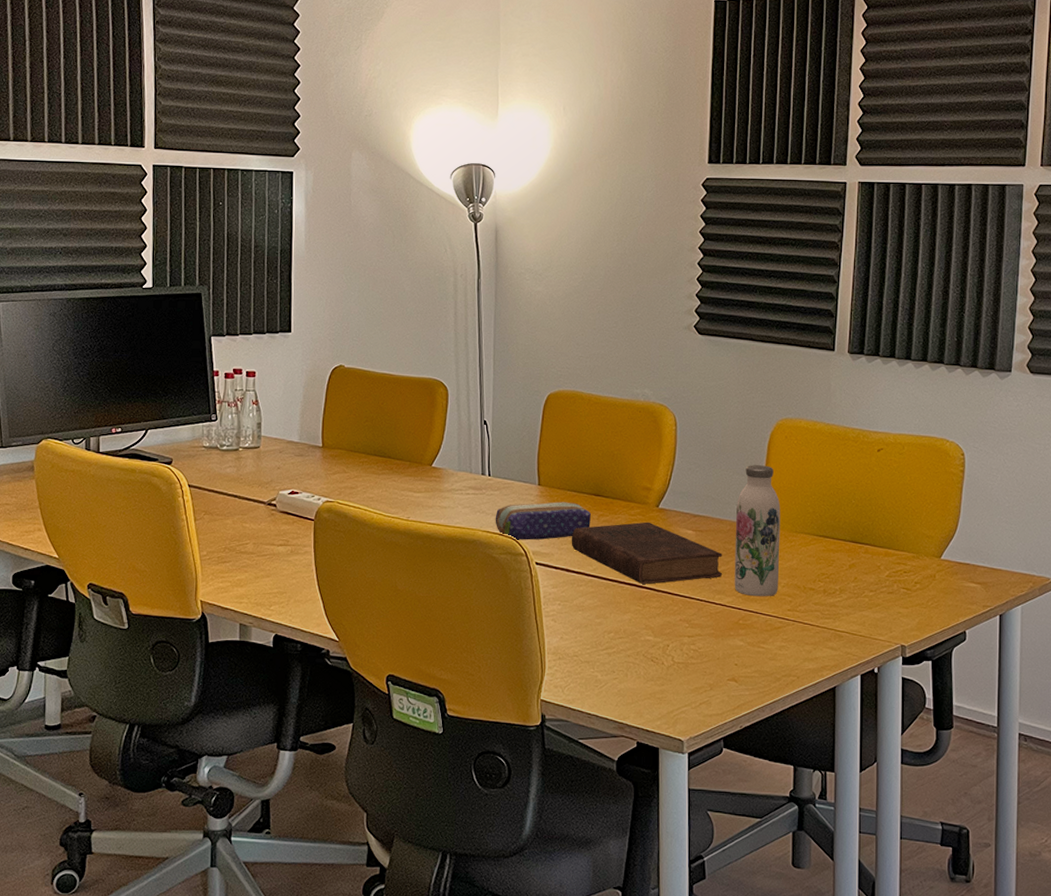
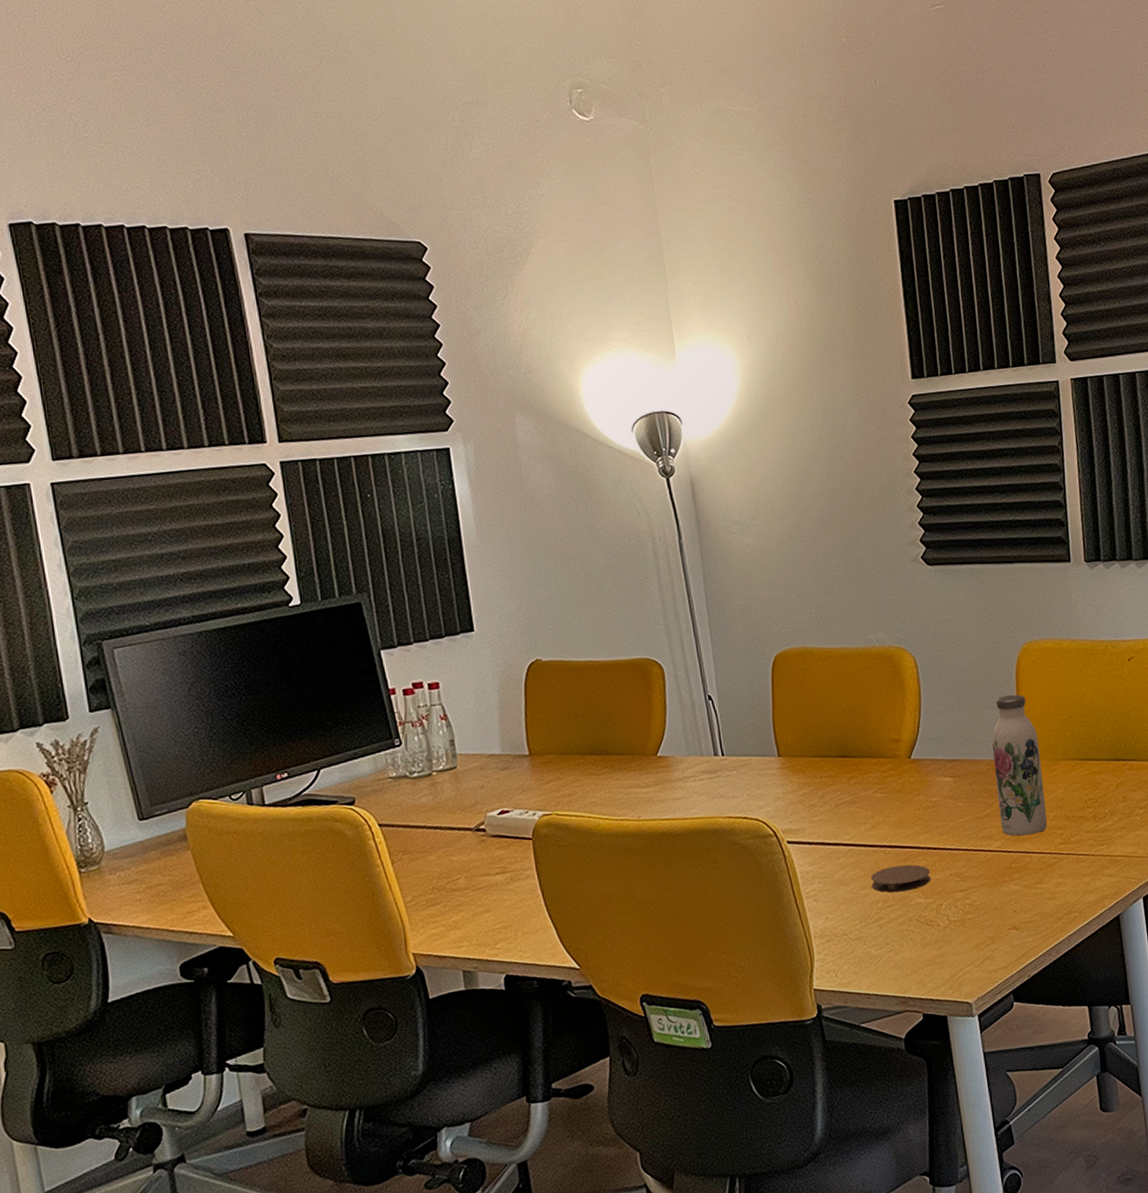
pencil case: present [495,502,591,540] -> none [735,768,841,821]
book: present [571,522,723,585] -> none [821,776,988,845]
coaster: none [606,602,662,627] -> present [871,864,931,893]

